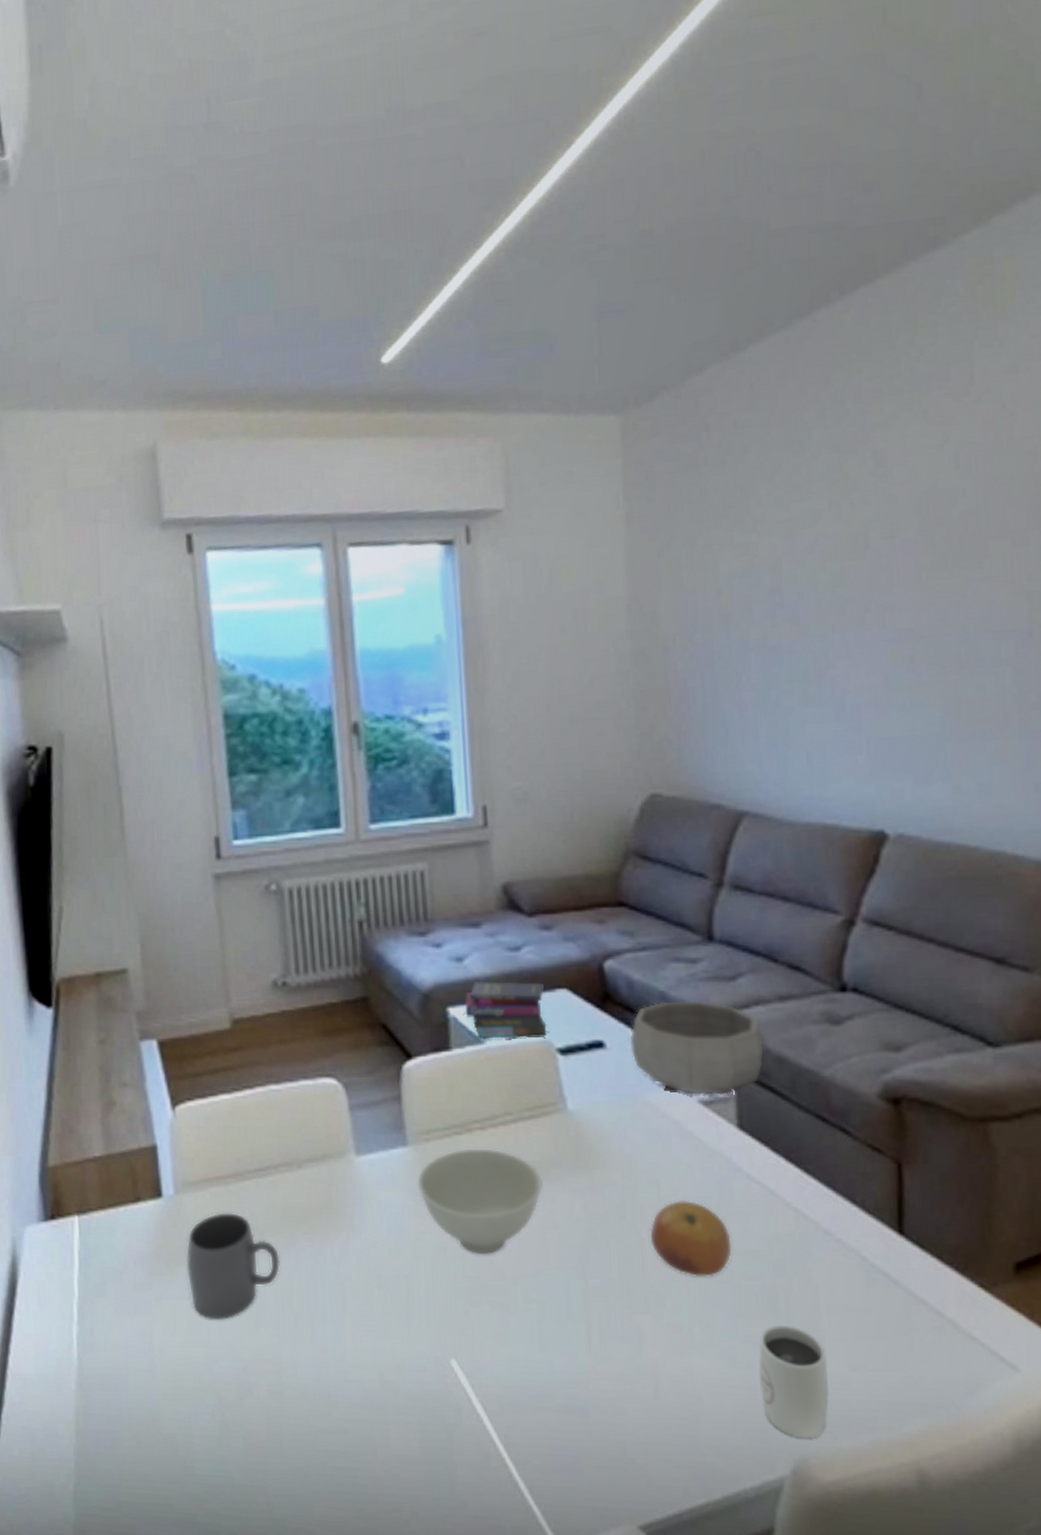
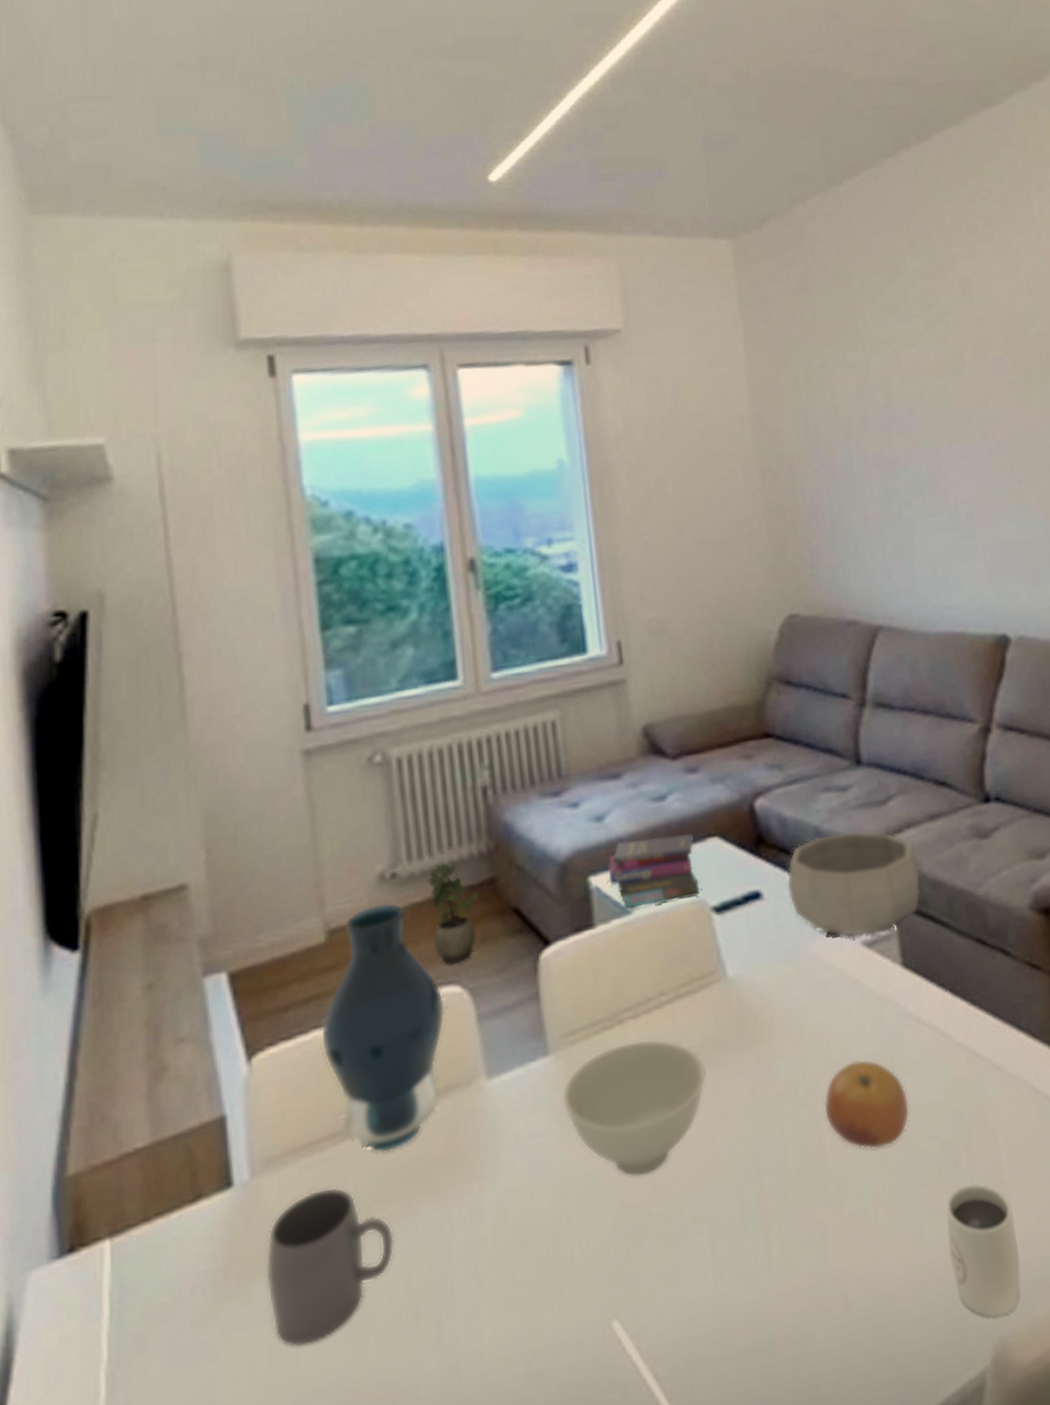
vase: none [227,1005,323,1195] -> present [321,902,445,1152]
potted plant: none [311,978,354,1061] -> present [427,863,479,965]

